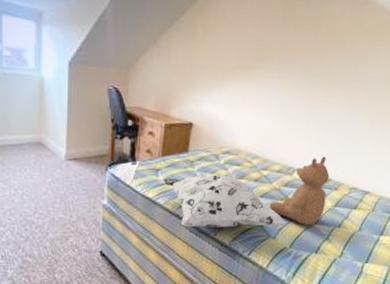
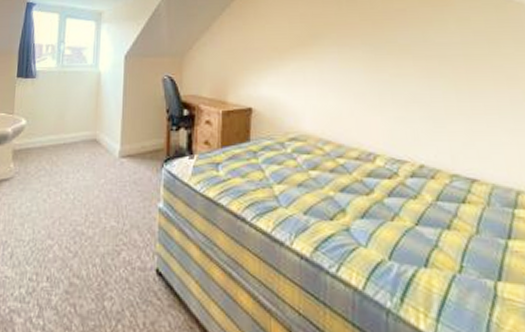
decorative pillow: present [163,173,287,228] -> none [224,164,379,235]
teddy bear: present [269,156,330,225] -> none [352,137,424,227]

